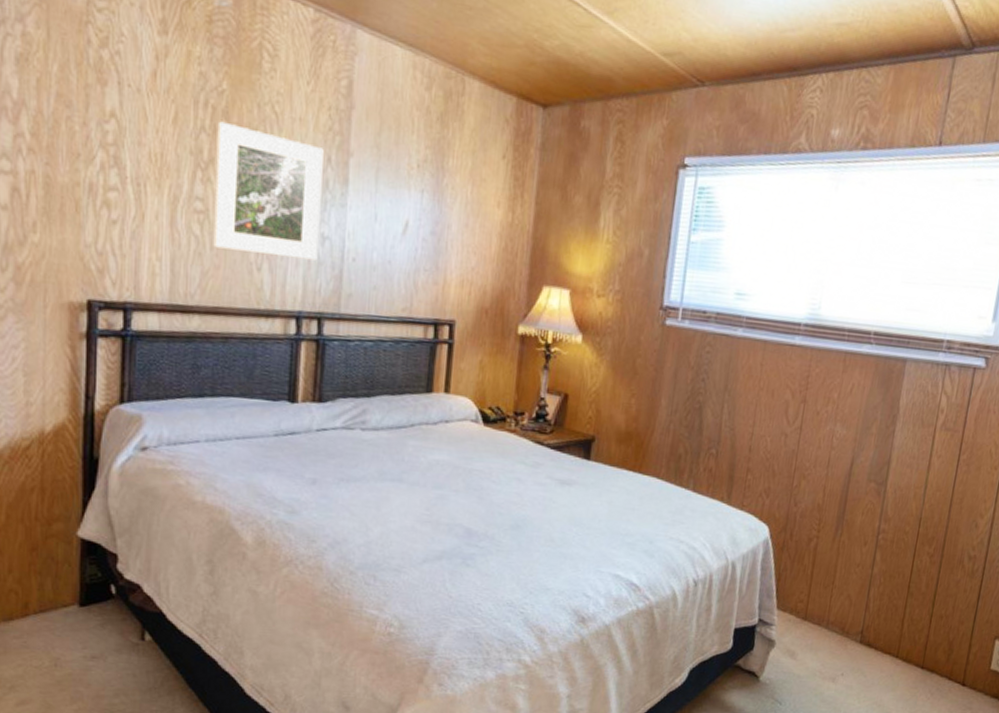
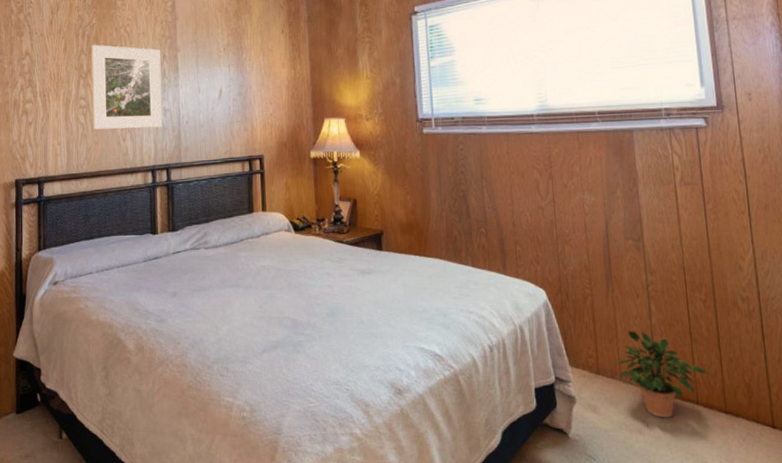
potted plant: none [824,579,916,669] -> present [614,331,708,418]

